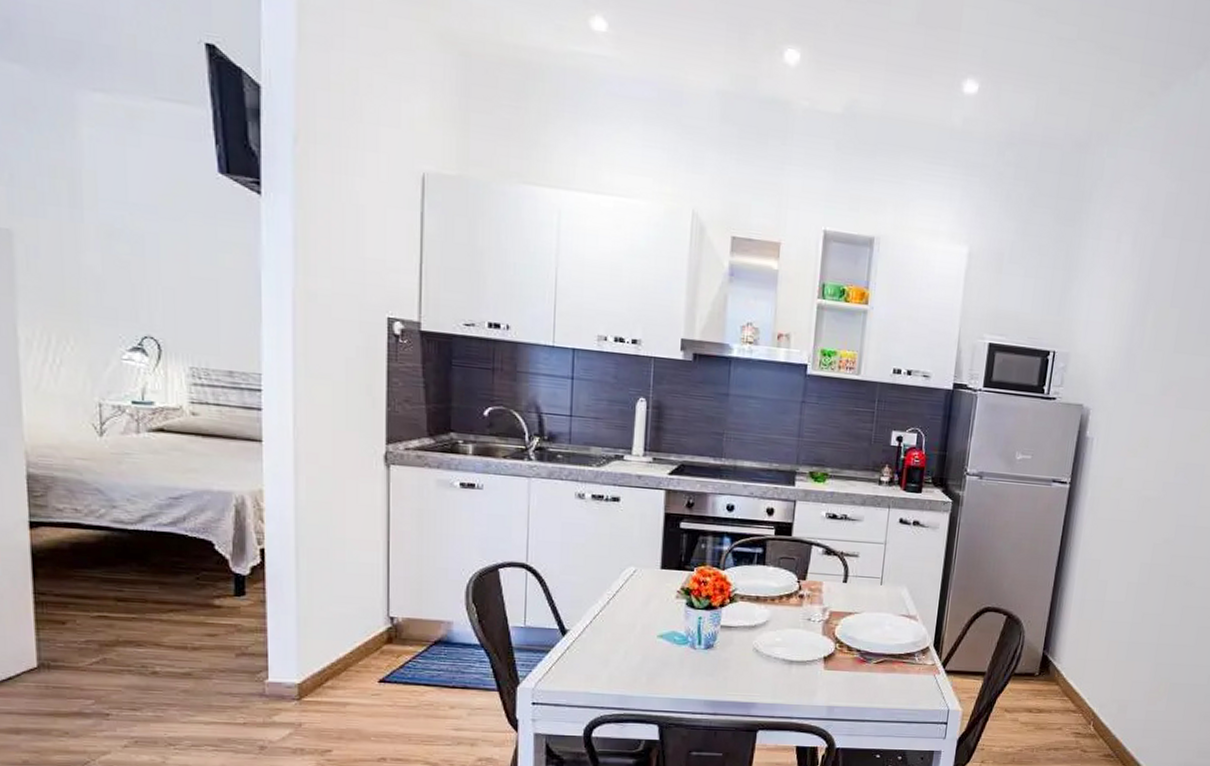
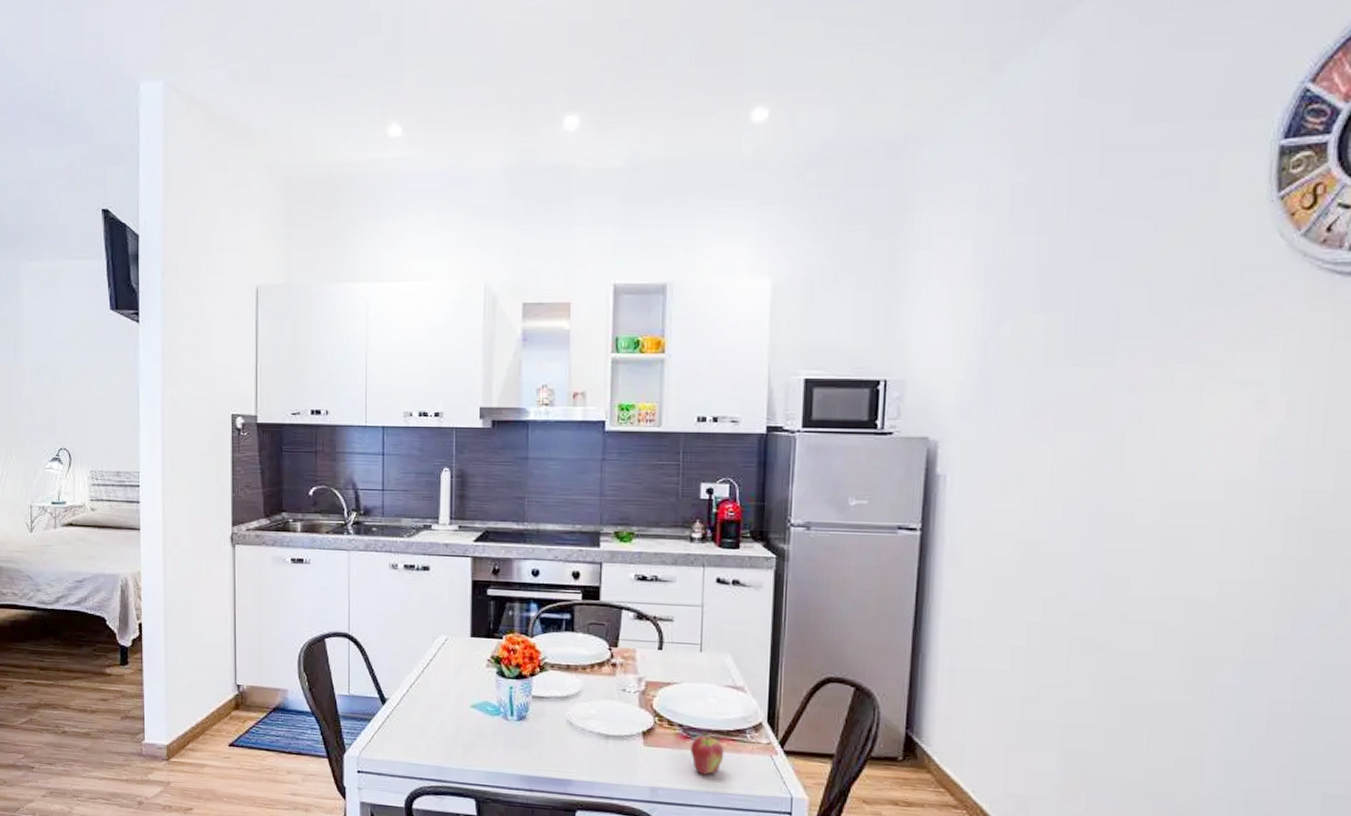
fruit: none [866,654,895,694] -> present [691,729,724,776]

